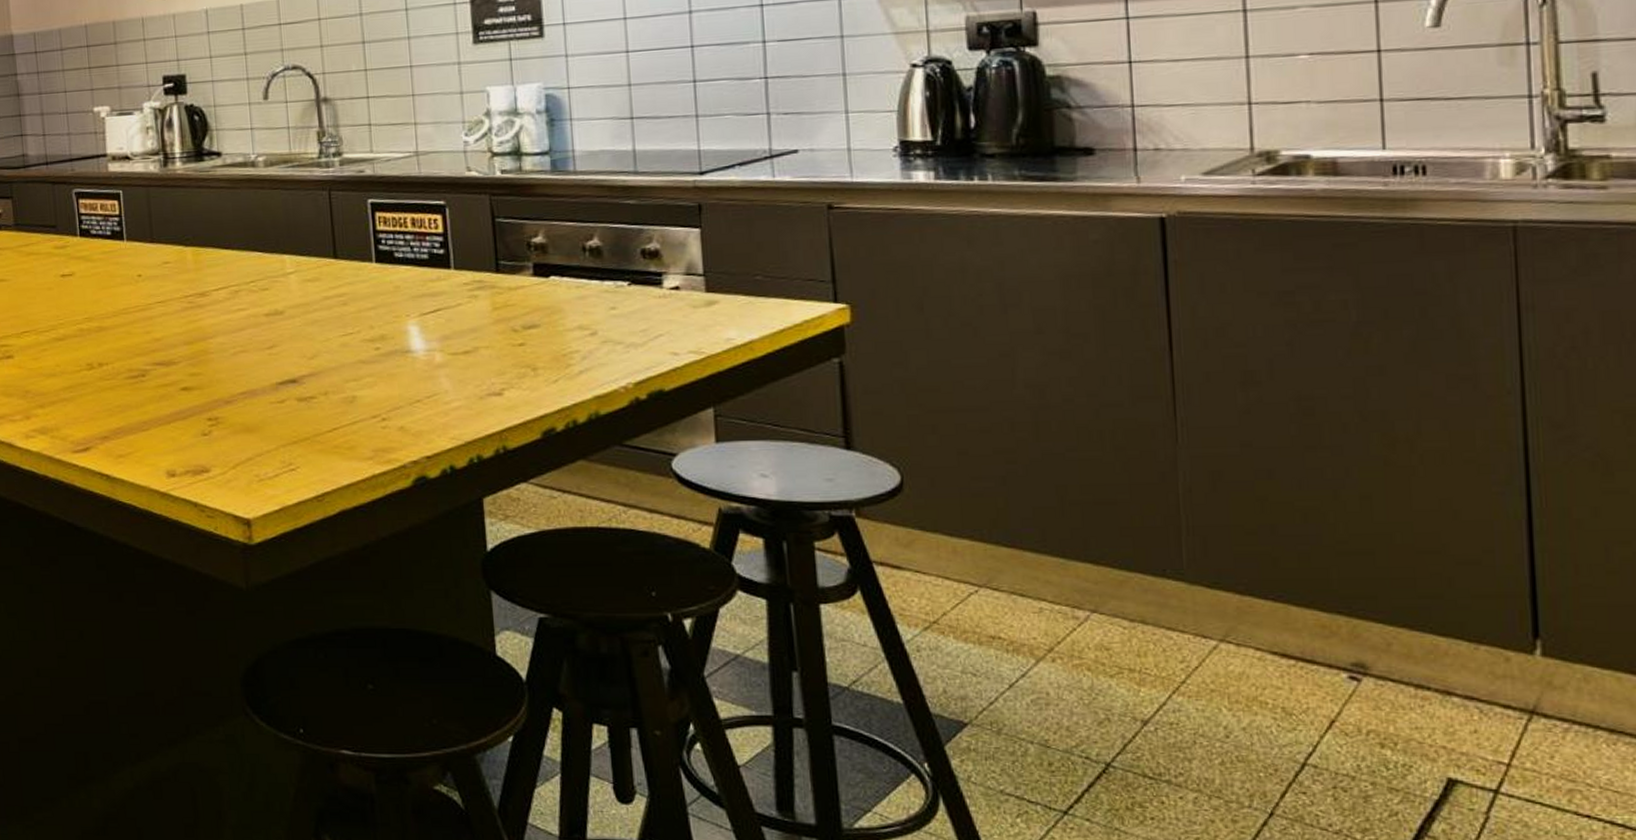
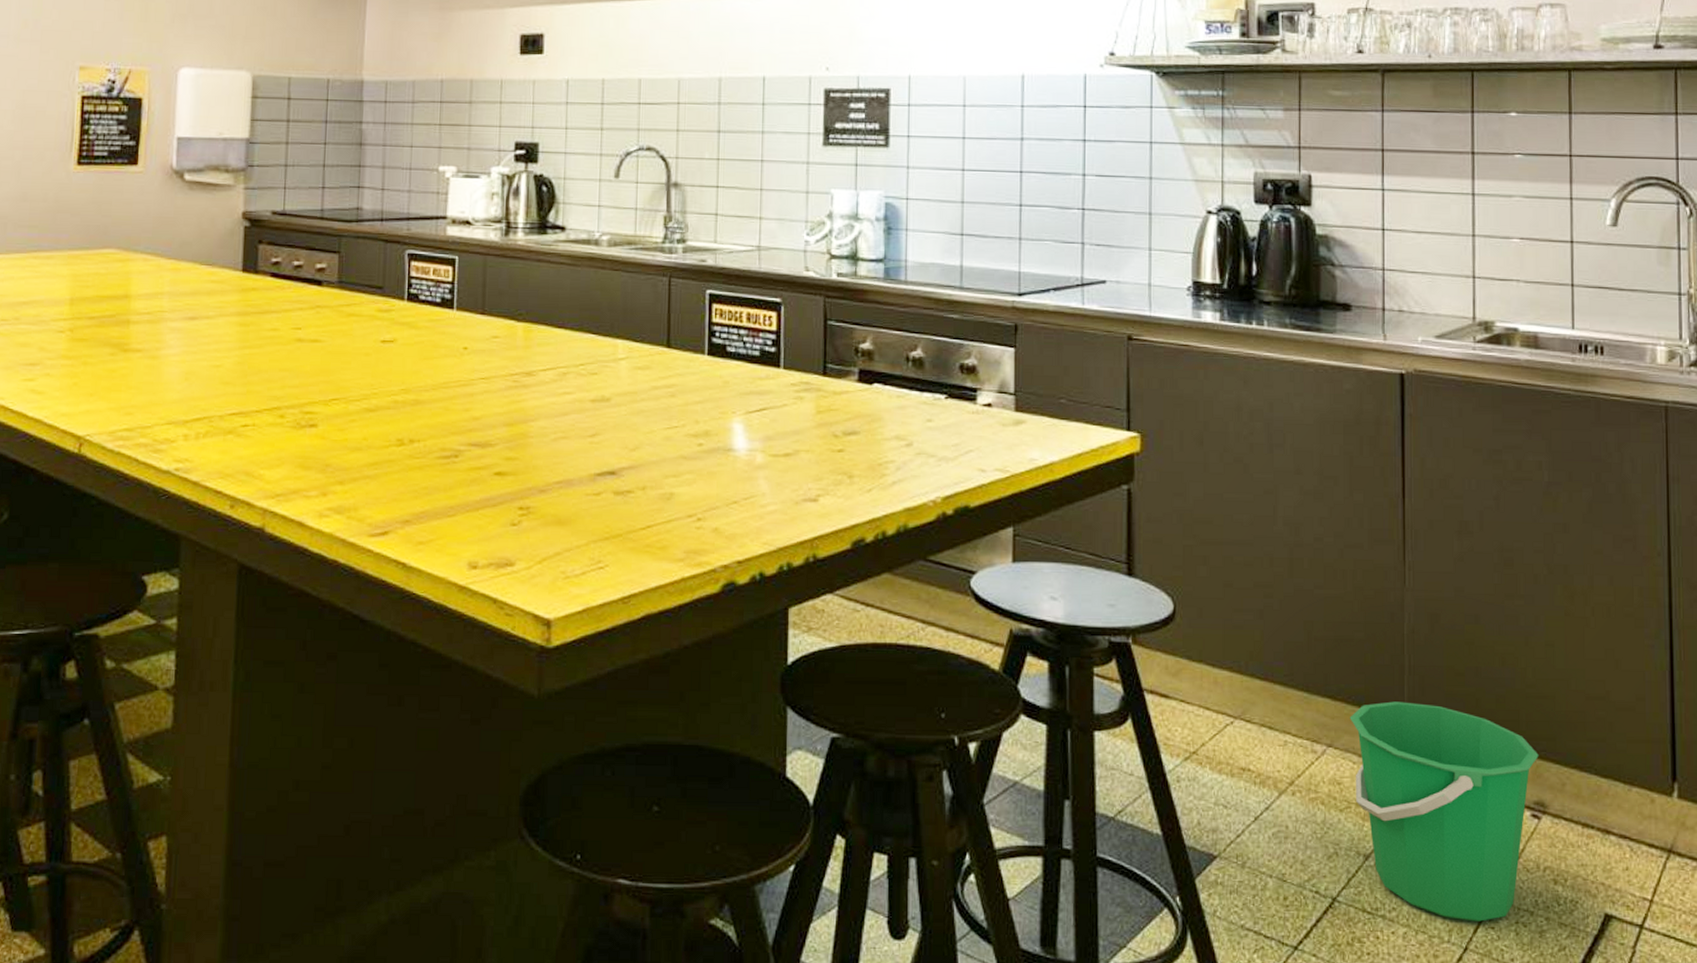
bucket: none [1116,564,1356,787] -> present [1349,701,1539,922]

